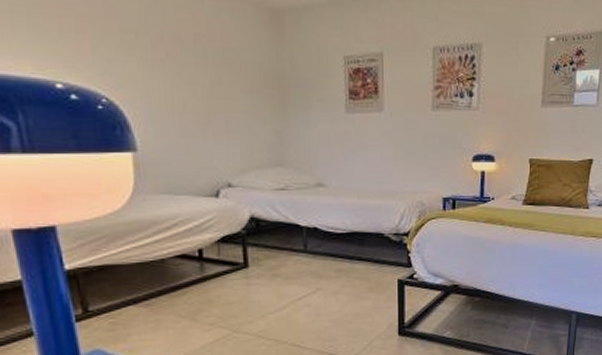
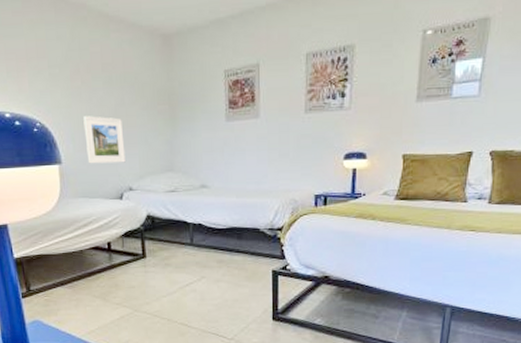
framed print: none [168,95,223,154] -> present [83,116,126,164]

